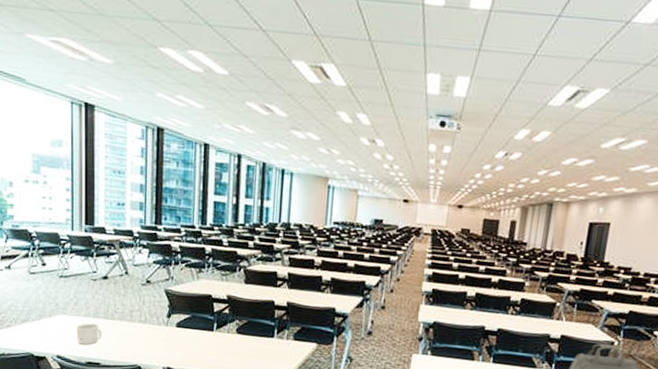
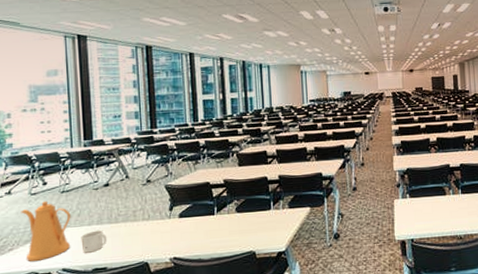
coffee pot: none [20,282,68,343] -> present [21,200,71,261]

